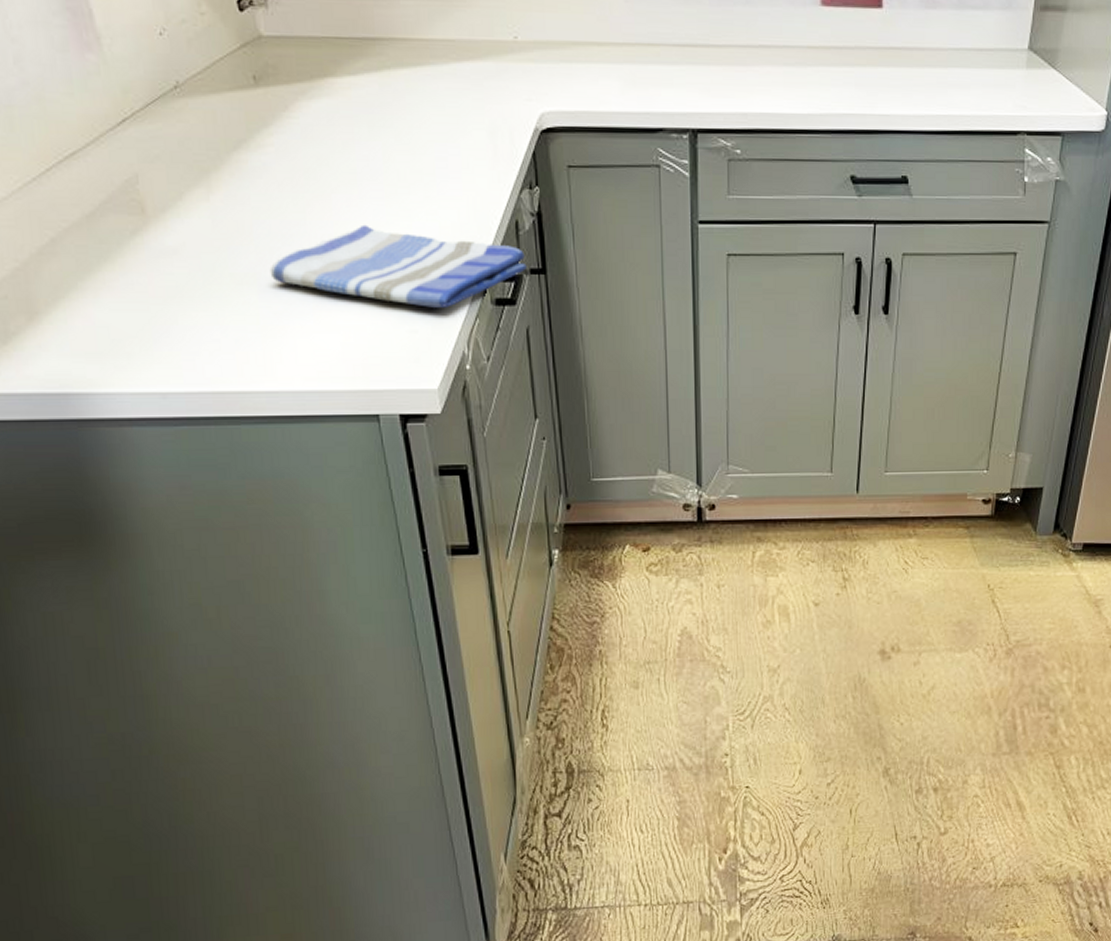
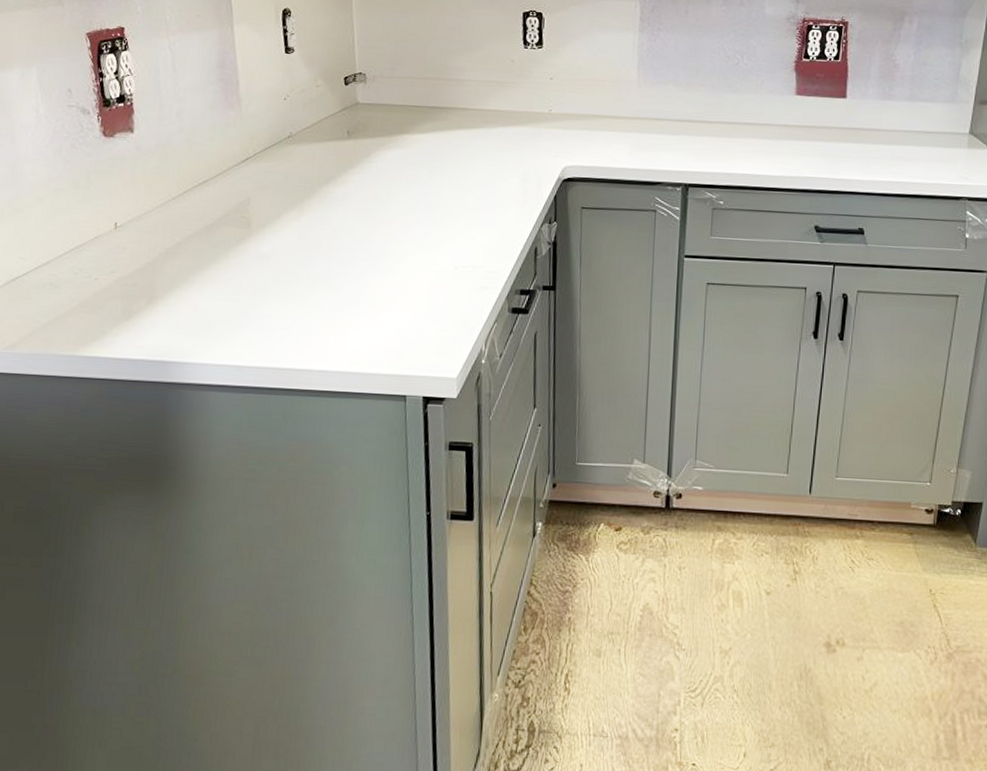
dish towel: present [269,224,527,308] -> none [337,244,540,313]

